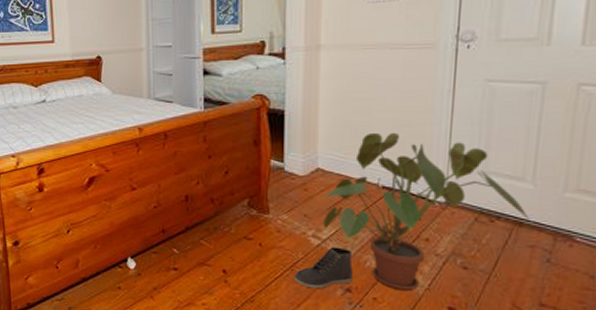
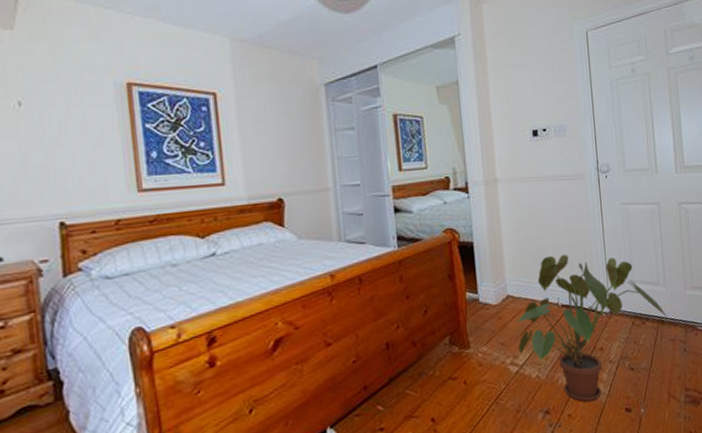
sneaker: present [293,247,353,289] -> none [499,370,549,419]

